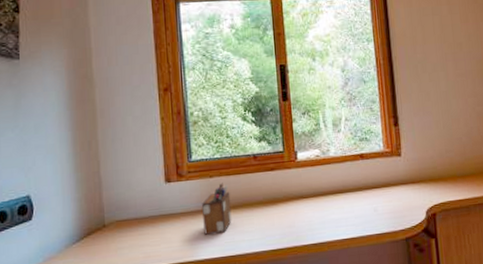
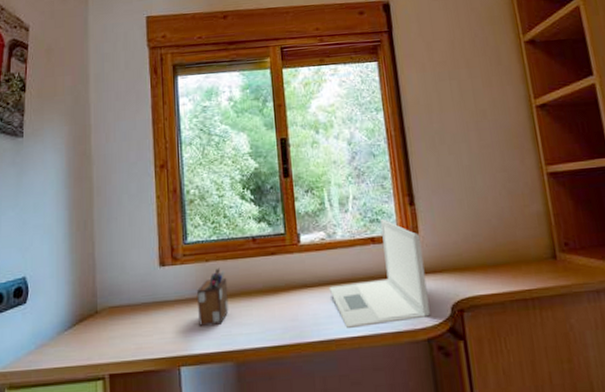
laptop: none [322,138,408,232] -> present [329,219,430,328]

